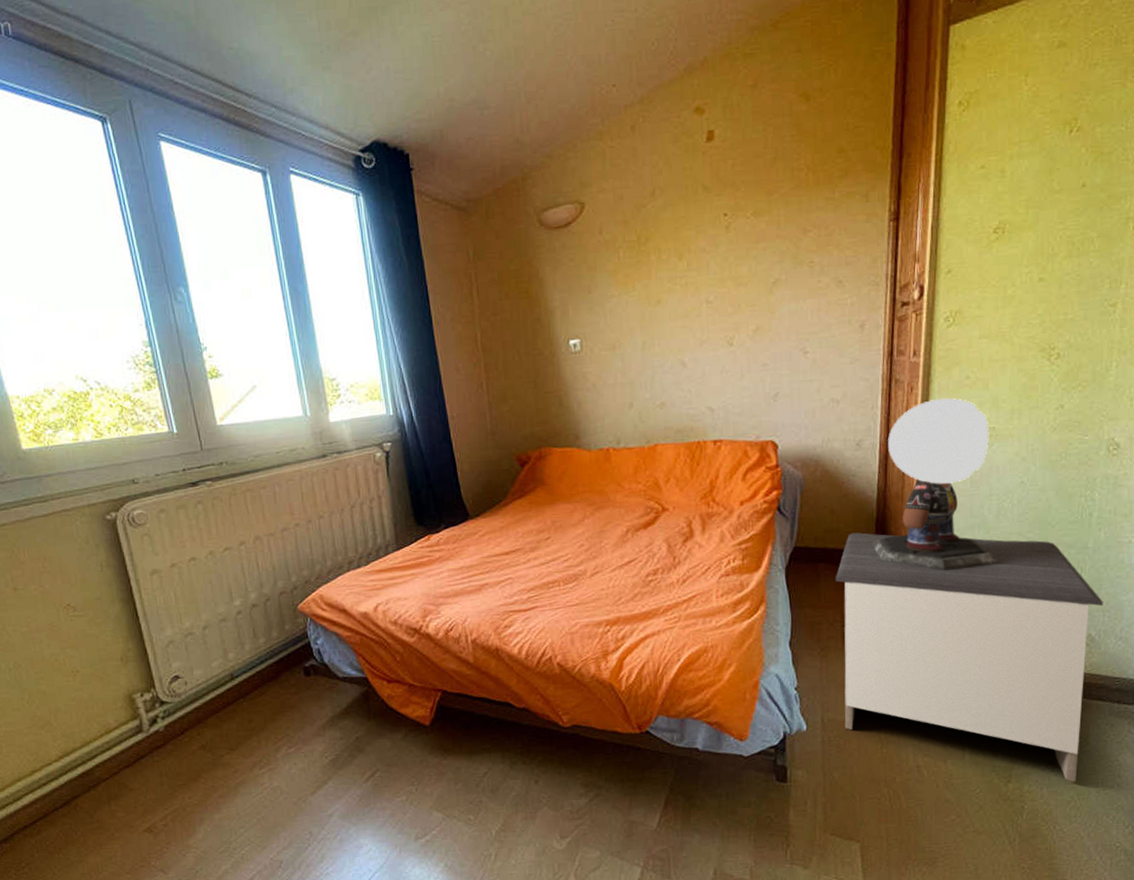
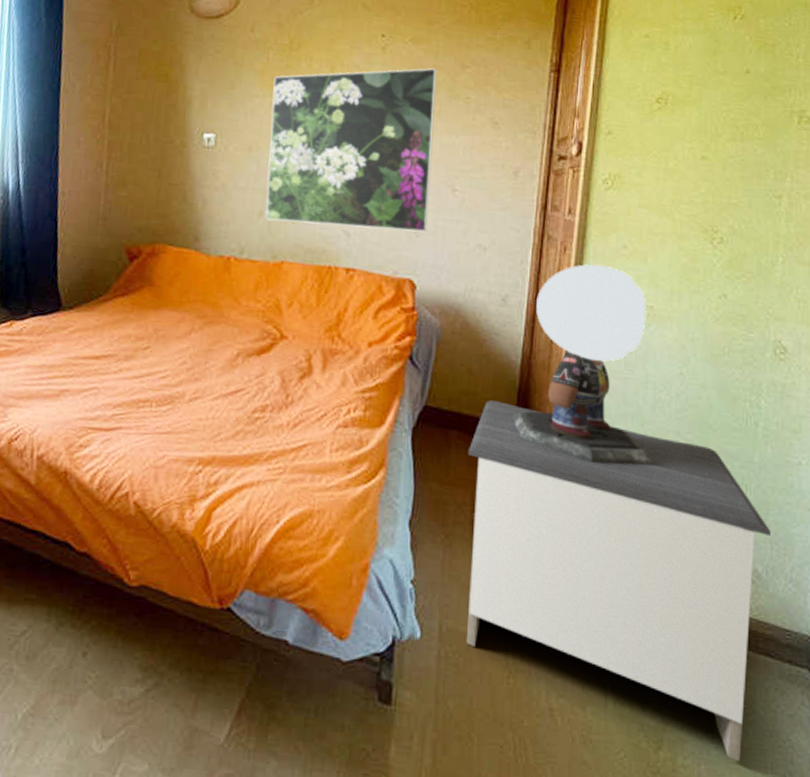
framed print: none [627,239,783,410] -> present [265,68,437,233]

